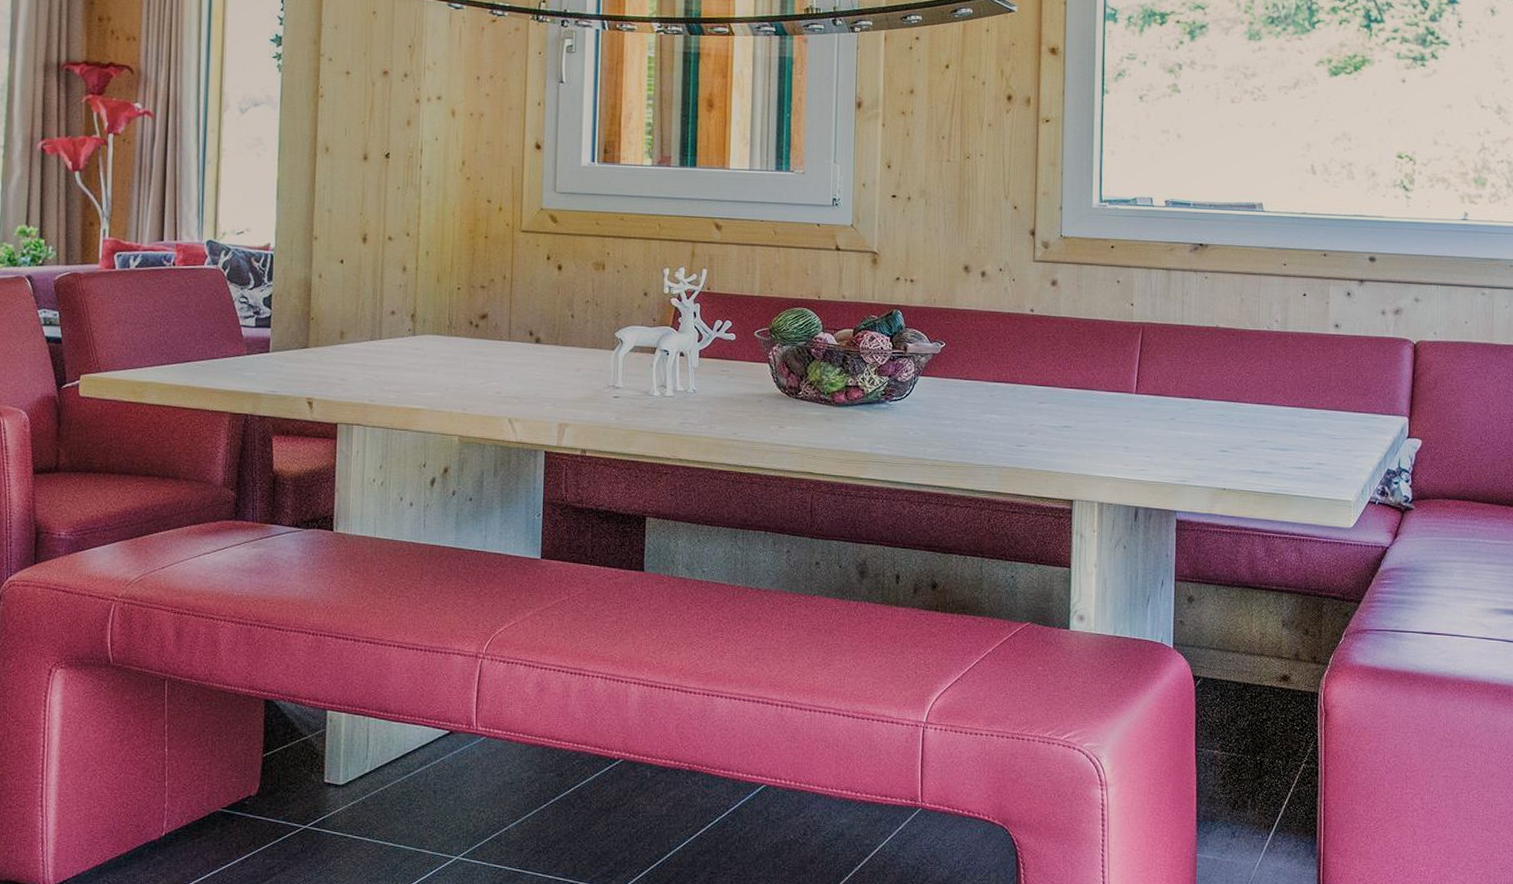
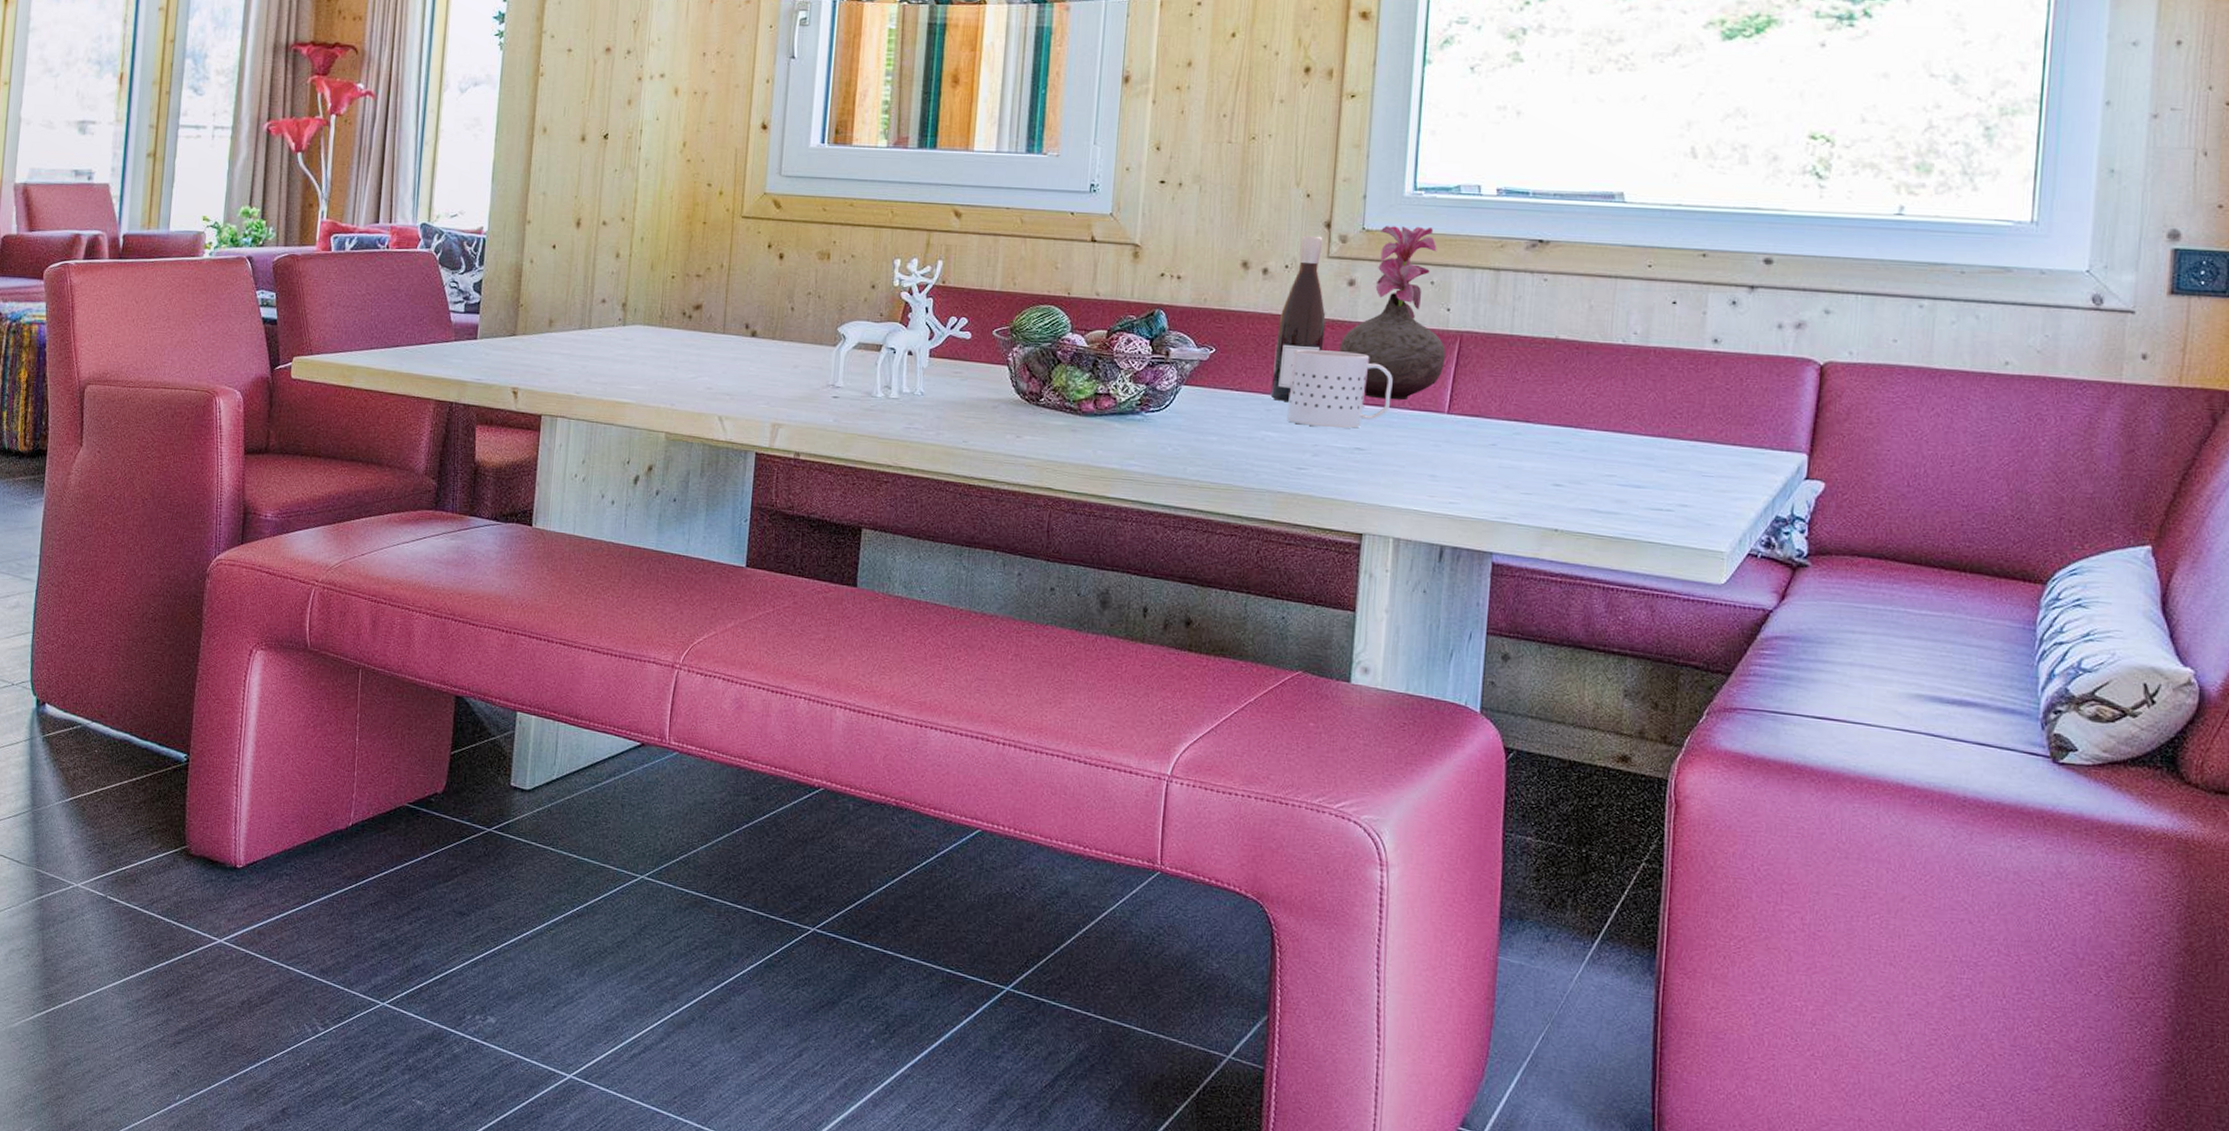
bottle: none [993,242,1035,388] -> present [1270,235,1326,401]
mug: none [1007,341,1091,410] -> present [1287,349,1393,429]
vase: none [1047,233,1132,384] -> present [1339,226,1446,401]

